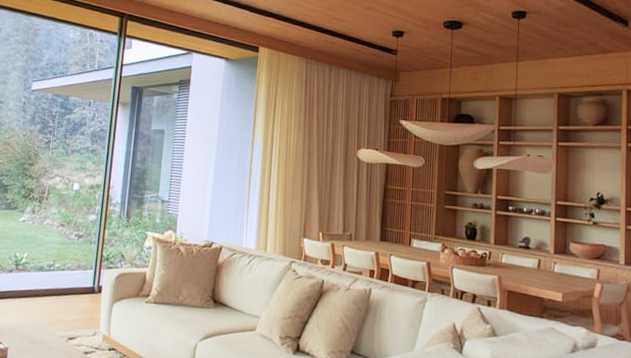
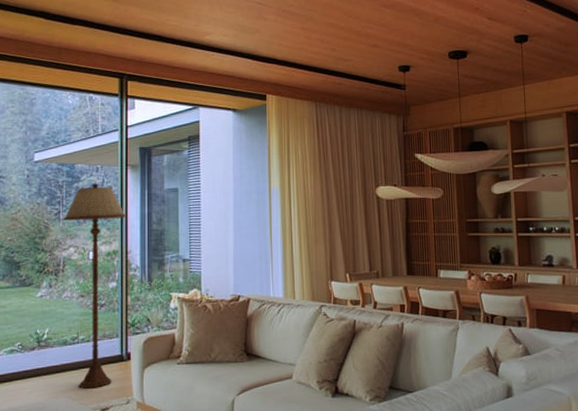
floor lamp: none [49,116,113,317] -> present [64,183,127,389]

